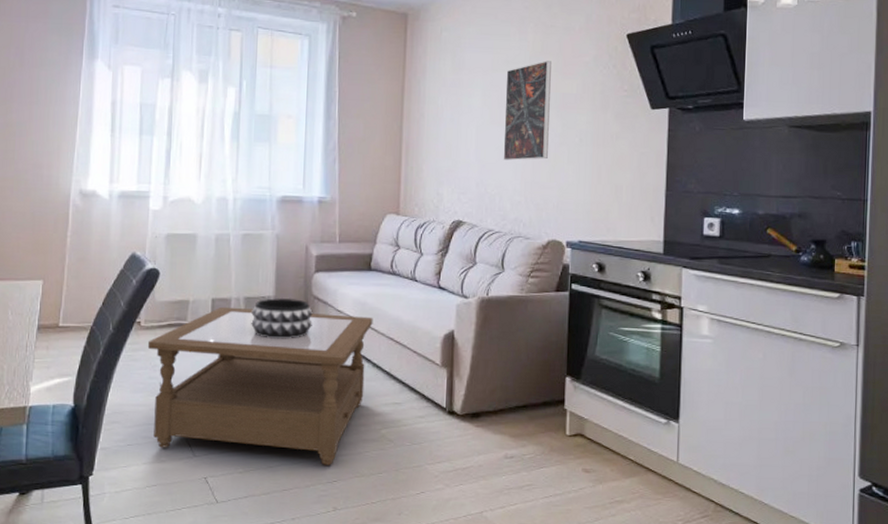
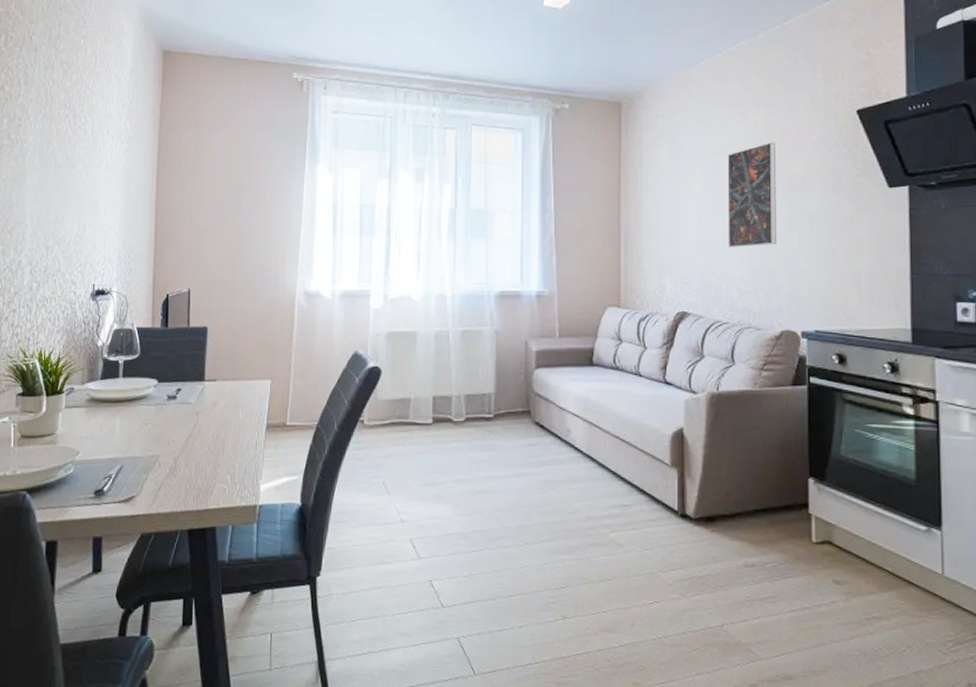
coffee table: present [148,306,373,465] -> none [372,404,597,571]
decorative bowl: present [251,297,313,339] -> none [472,394,534,438]

